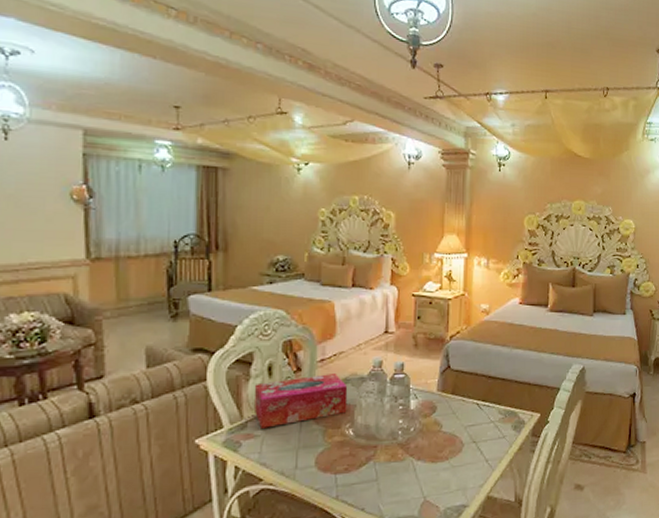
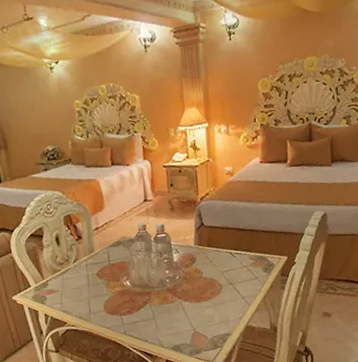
tissue box: present [254,374,348,429] -> none [47,238,123,285]

